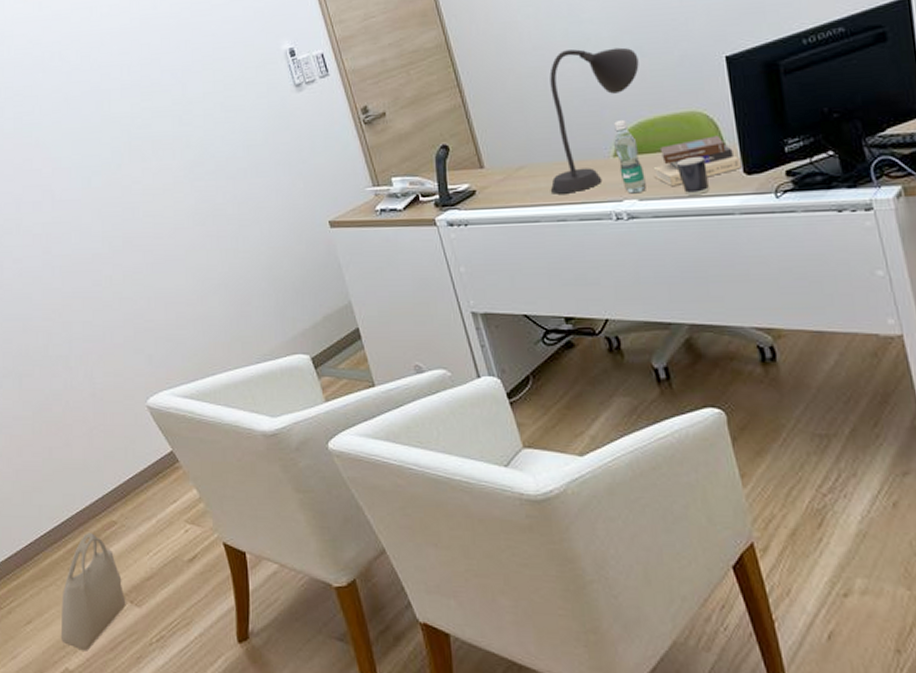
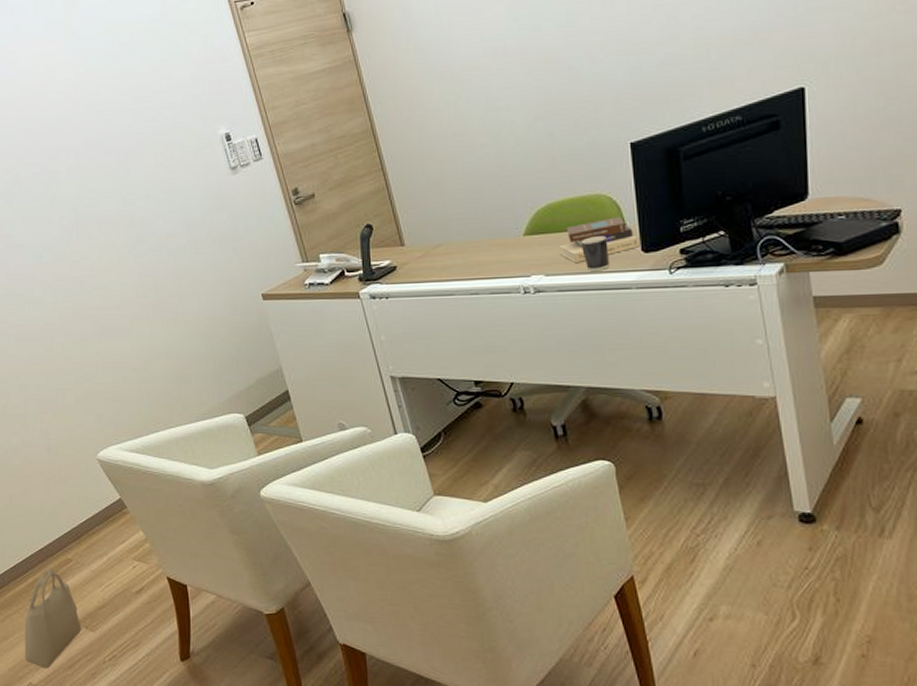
desk lamp: present [549,47,639,194] -> none [464,134,550,270]
bottle: present [614,119,646,194] -> none [524,201,552,270]

